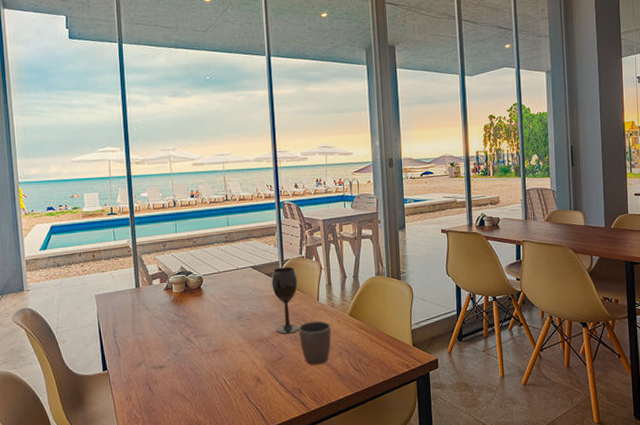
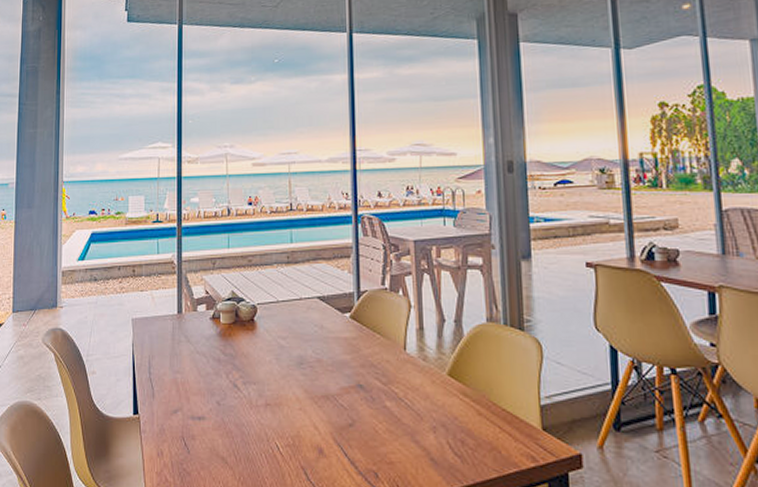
wine glass: present [271,266,299,334] -> none [343,301,378,392]
cup: present [298,320,332,365] -> none [377,377,422,441]

